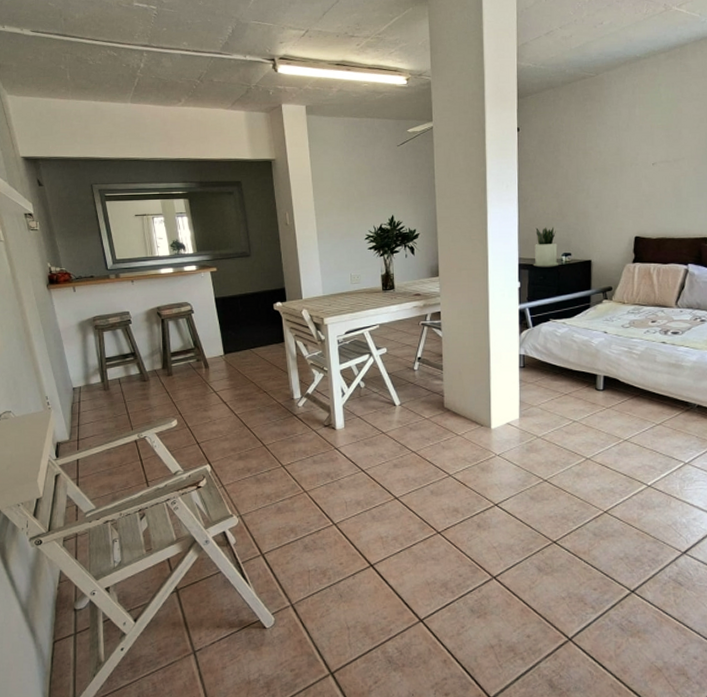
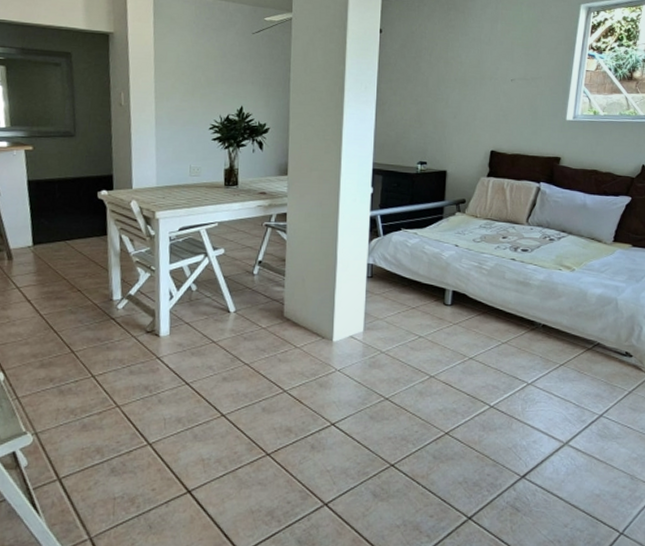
planter: present [533,227,559,268] -> none [387,133,414,175]

